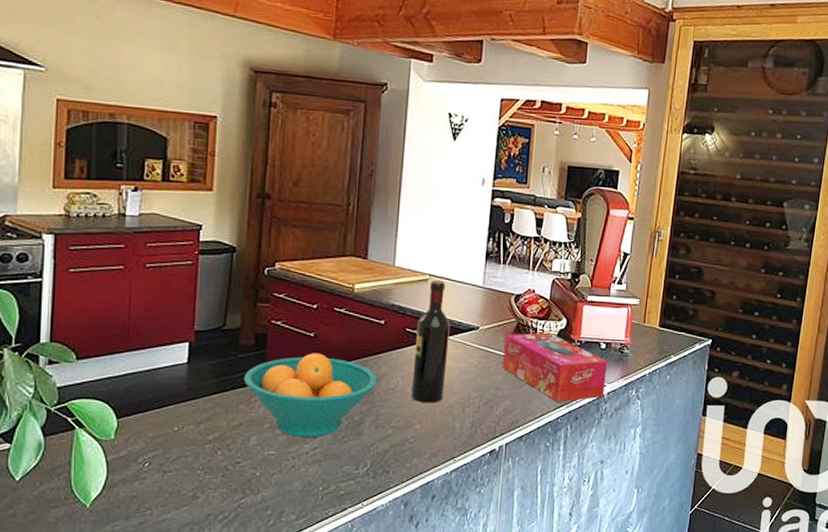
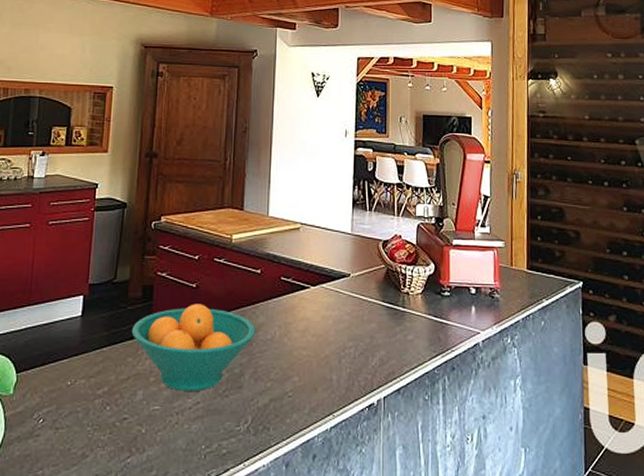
wine bottle: present [411,280,450,403] -> none [289,229,322,354]
tissue box: present [502,332,607,402] -> none [375,278,479,352]

